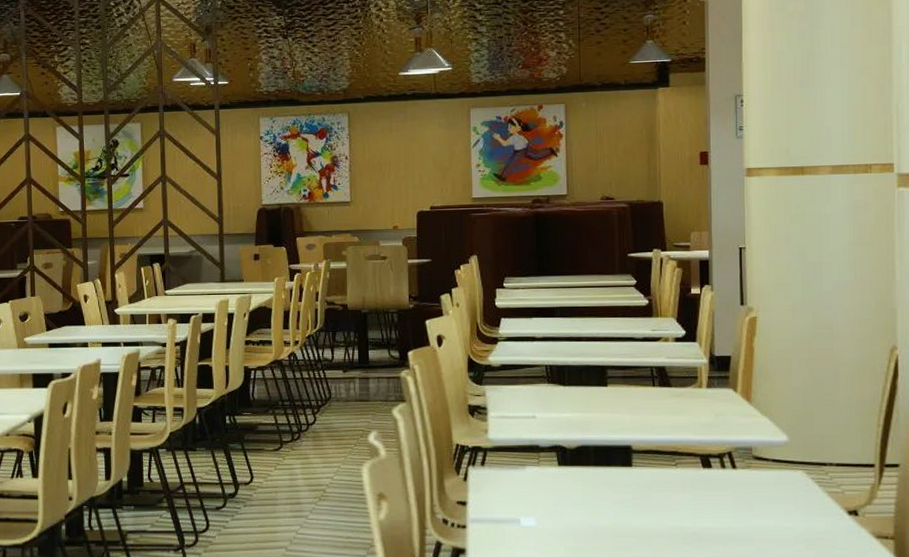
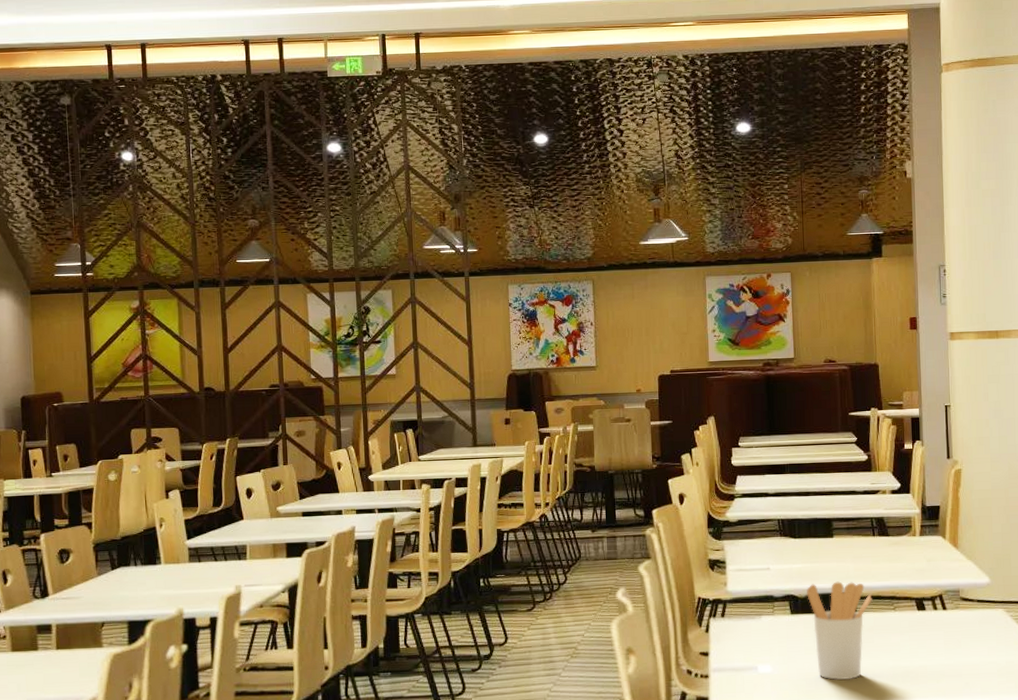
utensil holder: none [575,433,651,539] -> present [806,581,873,681]

